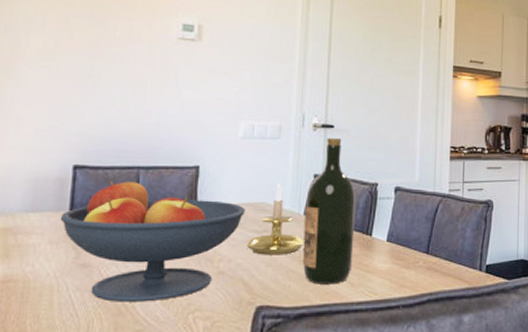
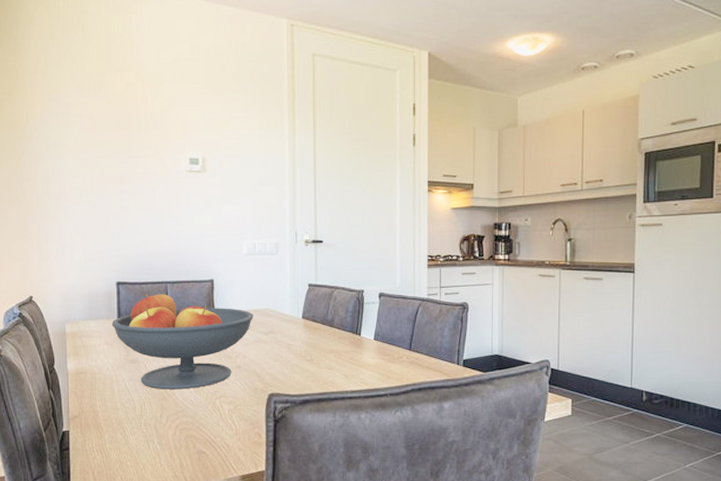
candle holder: present [247,182,305,255] -> none [257,292,304,352]
wine bottle: present [302,138,356,284] -> none [303,252,346,376]

